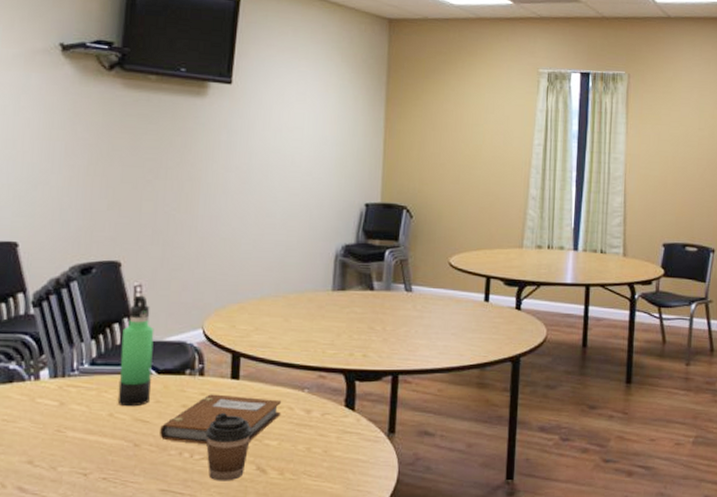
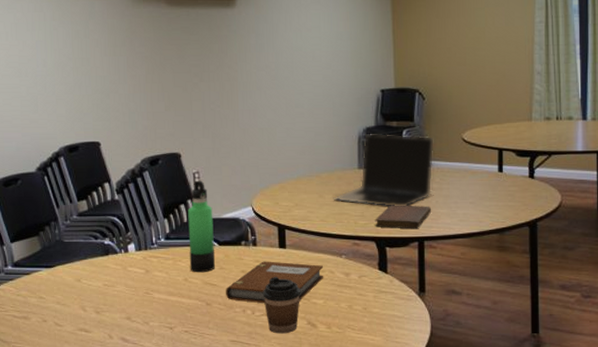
laptop: none [300,251,420,335] -> present [333,133,435,207]
notebook: none [345,333,410,362] -> present [375,205,432,229]

